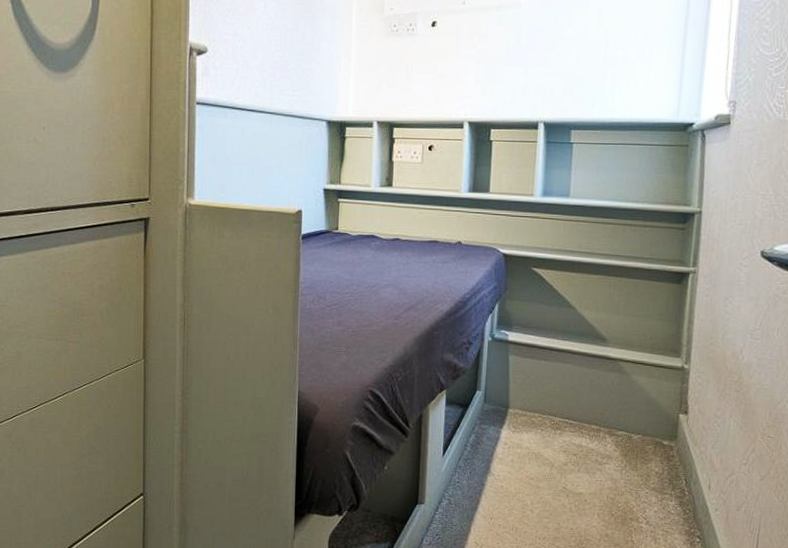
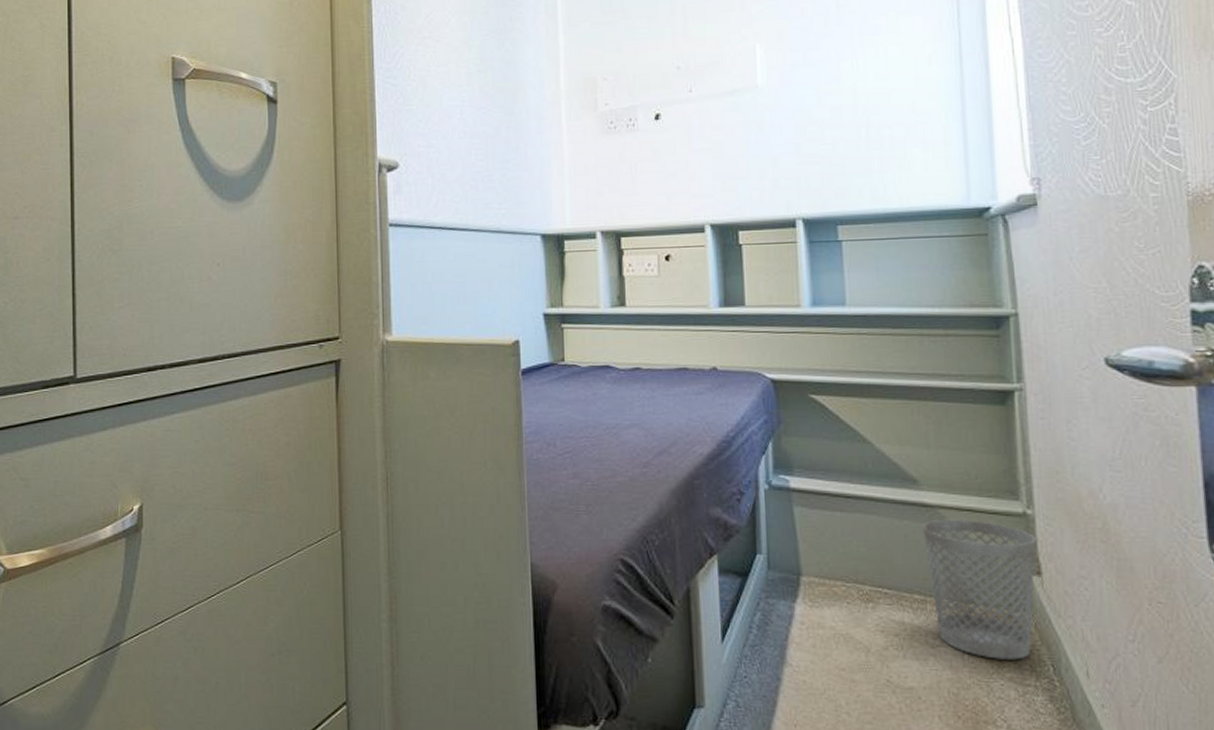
wastebasket: none [605,369,688,475] -> present [922,519,1036,660]

